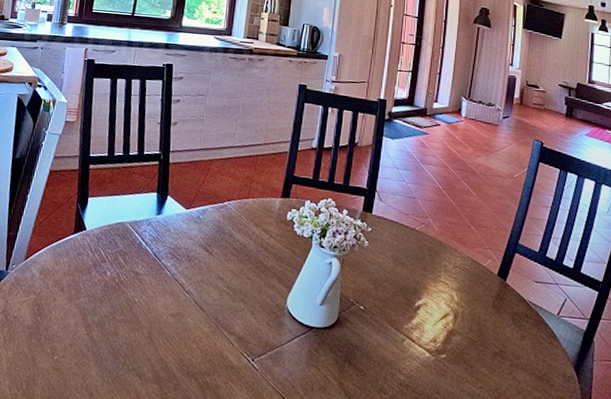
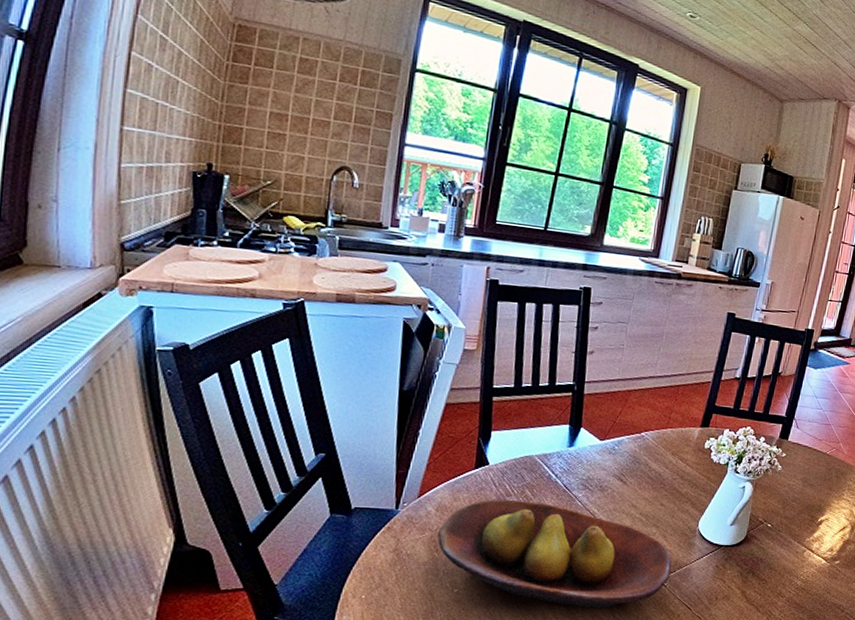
fruit bowl: none [40,265,263,391] -> present [438,499,672,609]

